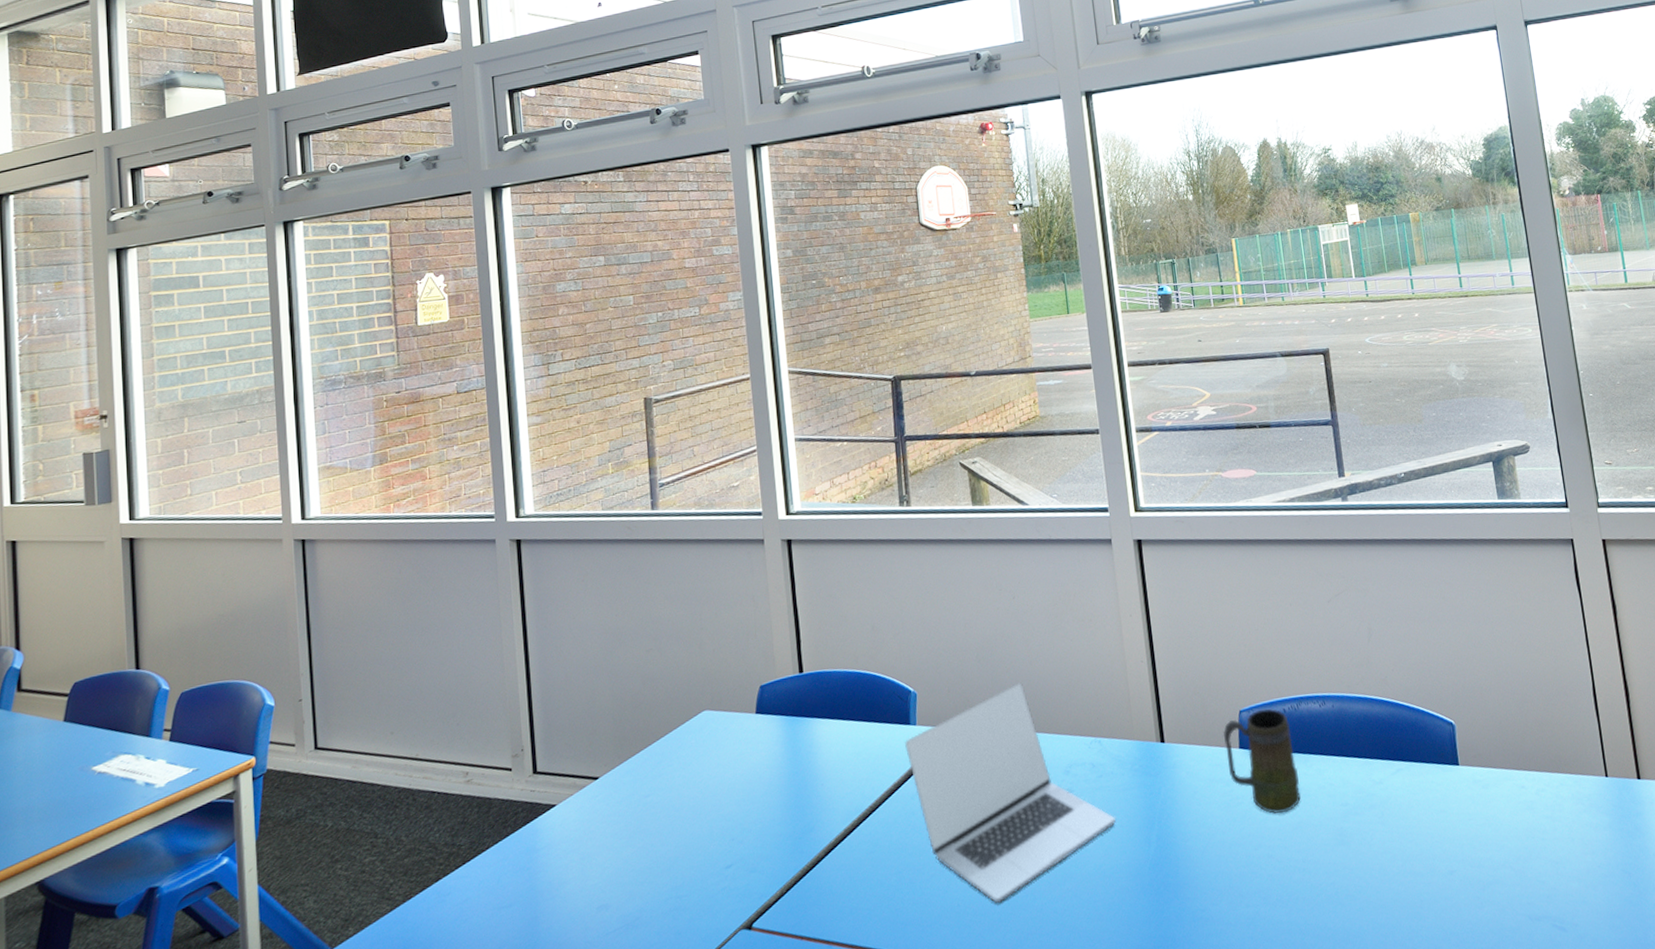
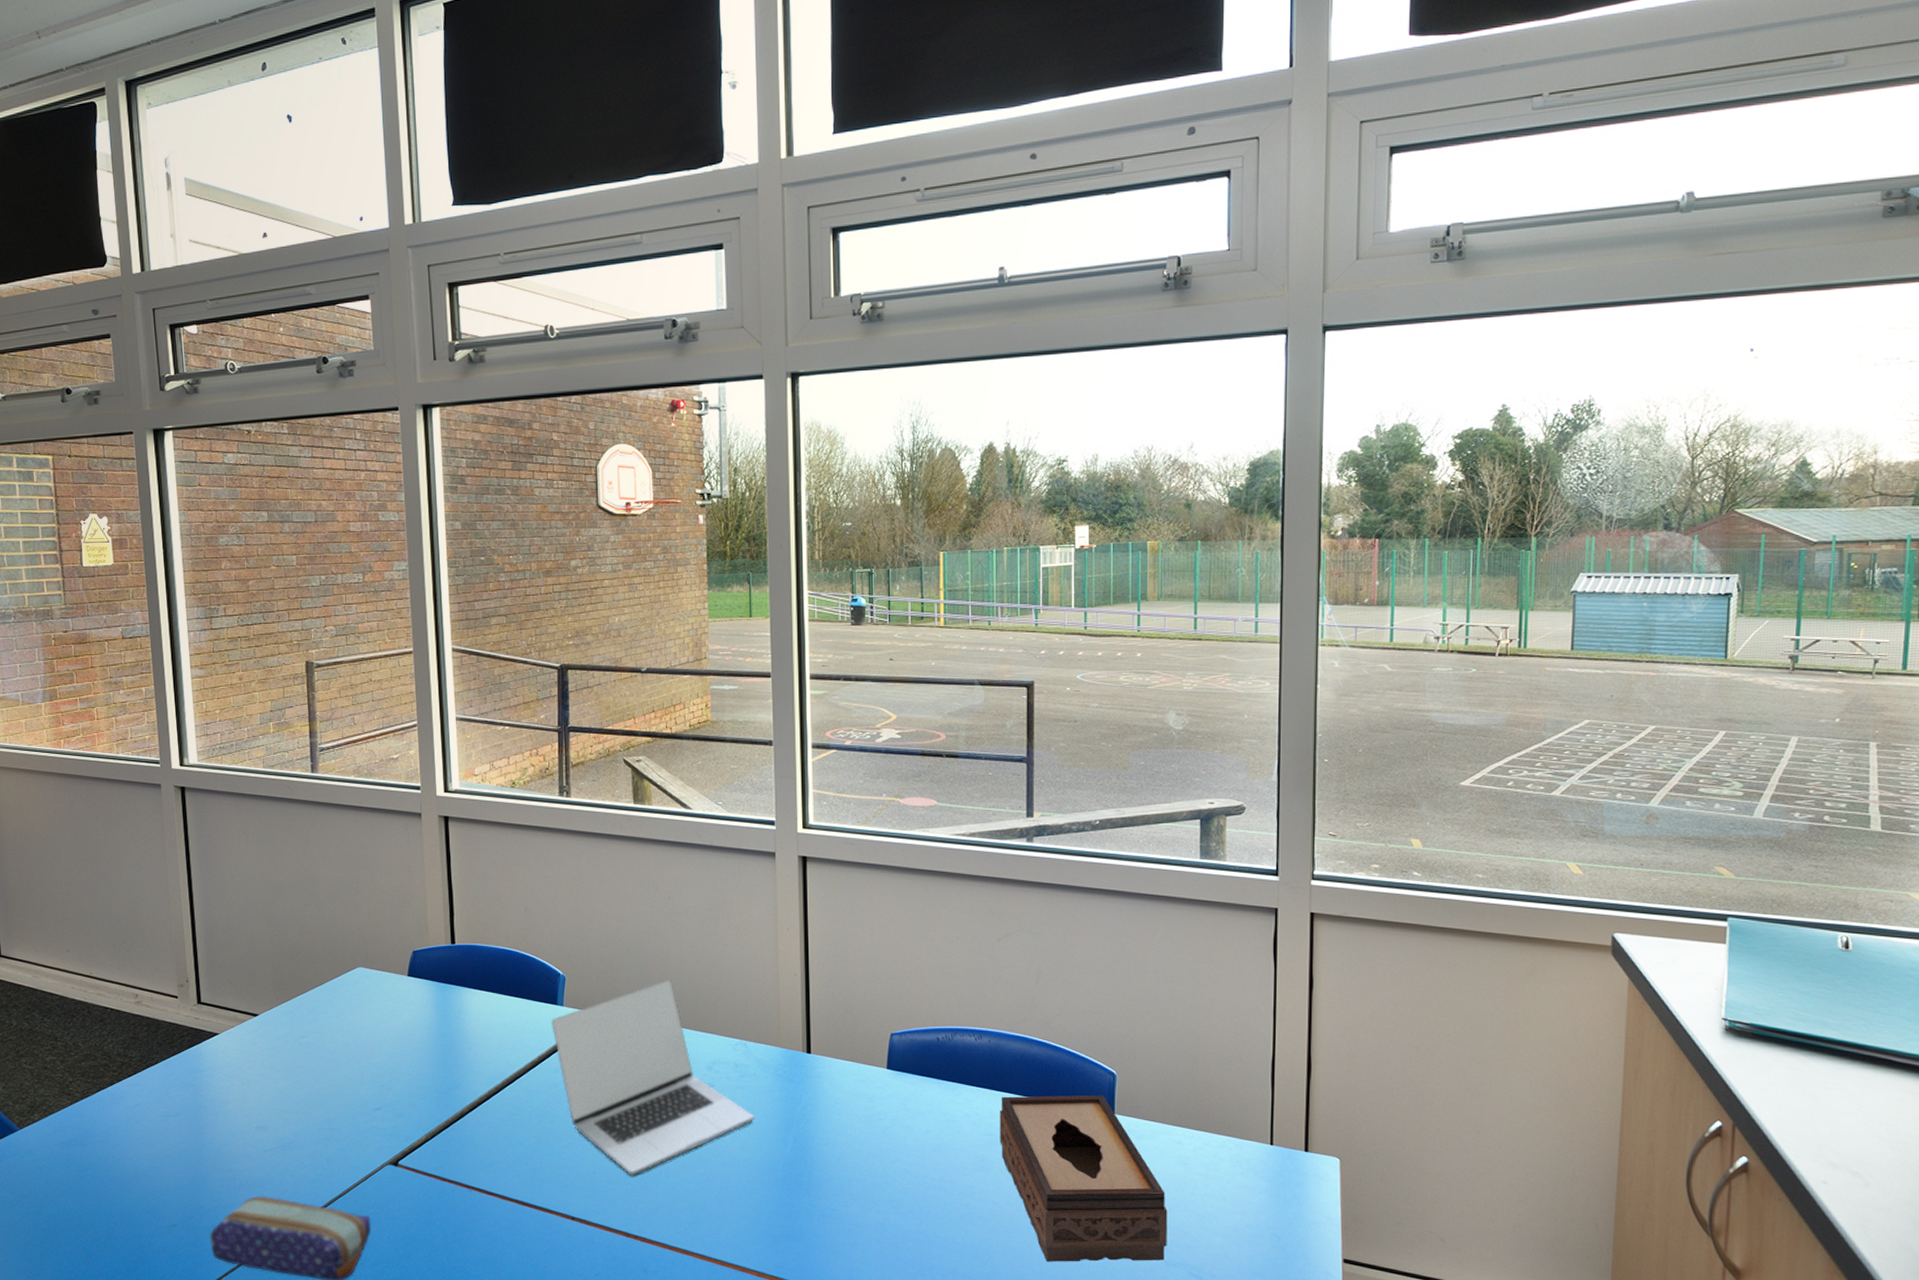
mug: present [1222,708,1301,814] -> none [871,1035,944,1134]
tissue box: none [1351,747,1528,935] -> present [999,1095,1168,1262]

